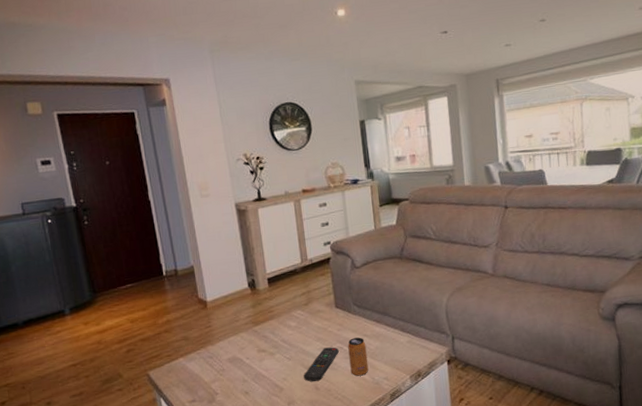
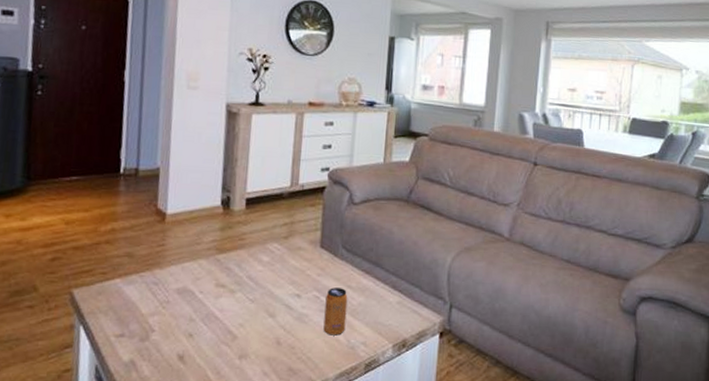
remote control: present [303,347,339,382] -> none [265,294,314,334]

